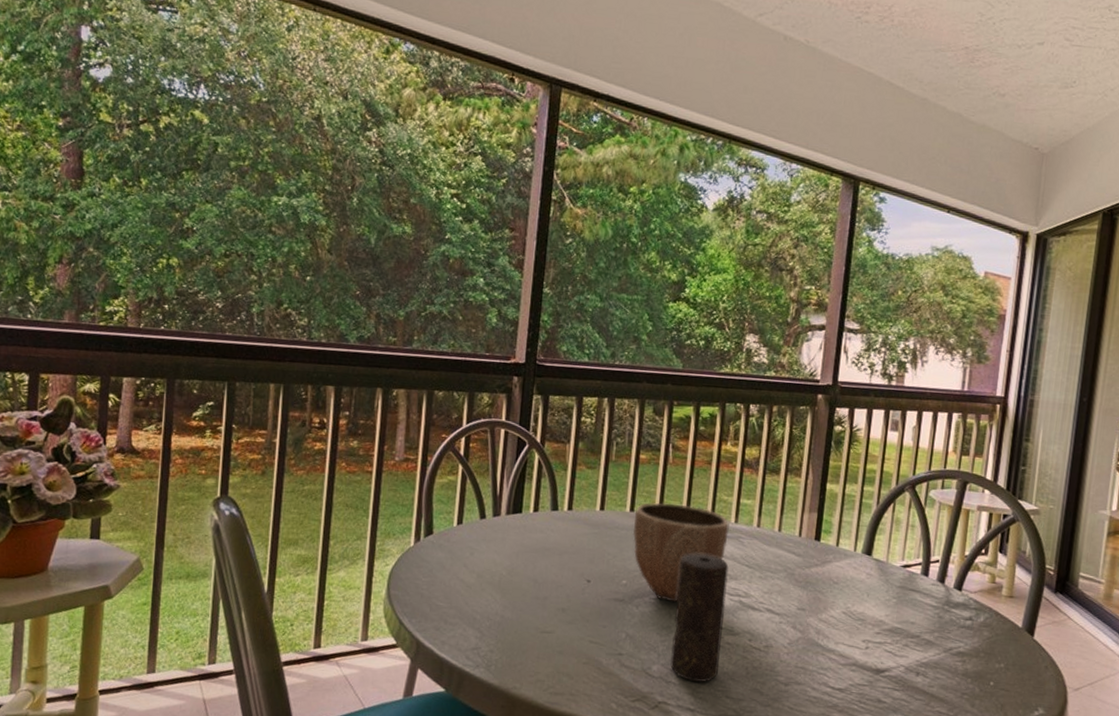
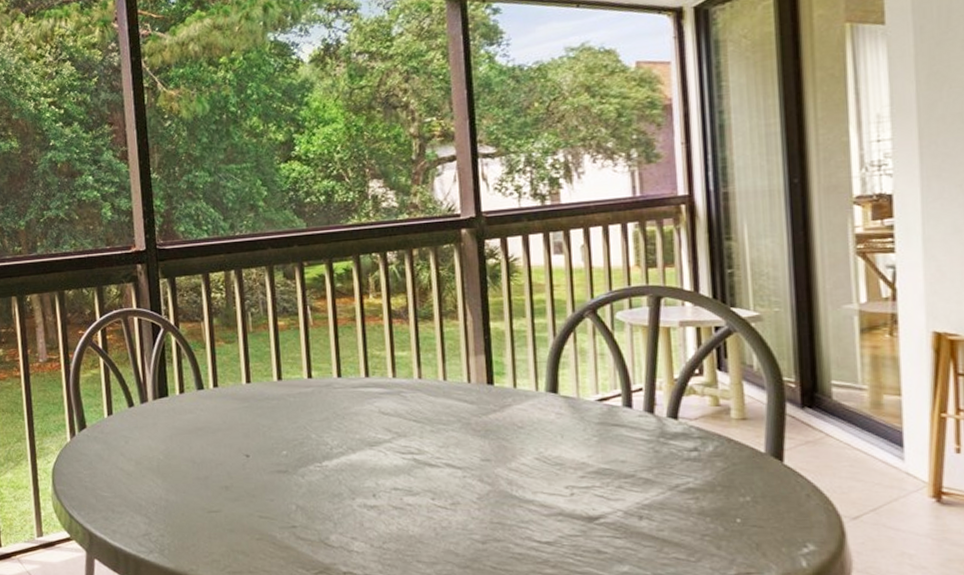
decorative bowl: present [632,502,730,603] -> none [283,366,388,468]
candle: present [669,553,729,682] -> none [341,414,404,548]

